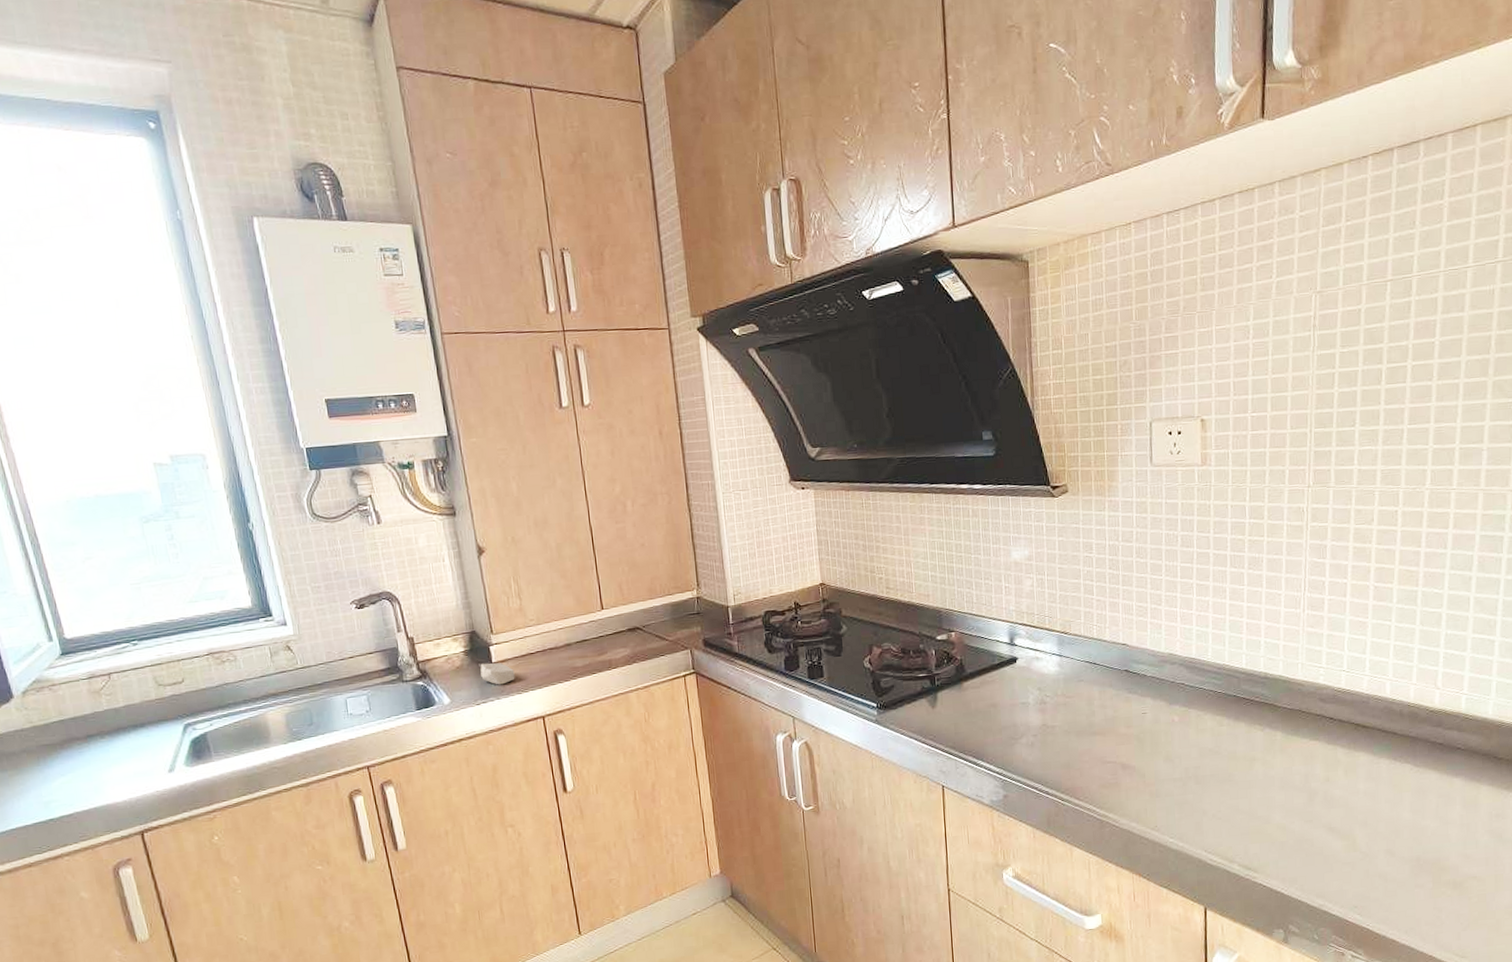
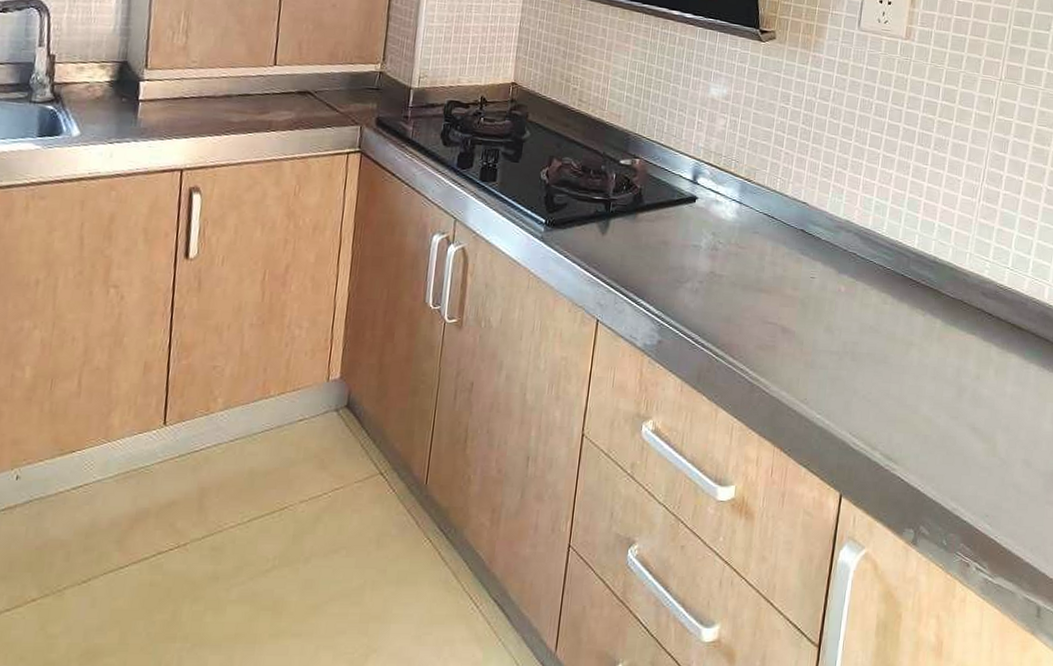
soap bar: present [480,663,515,685] -> none [122,98,161,126]

